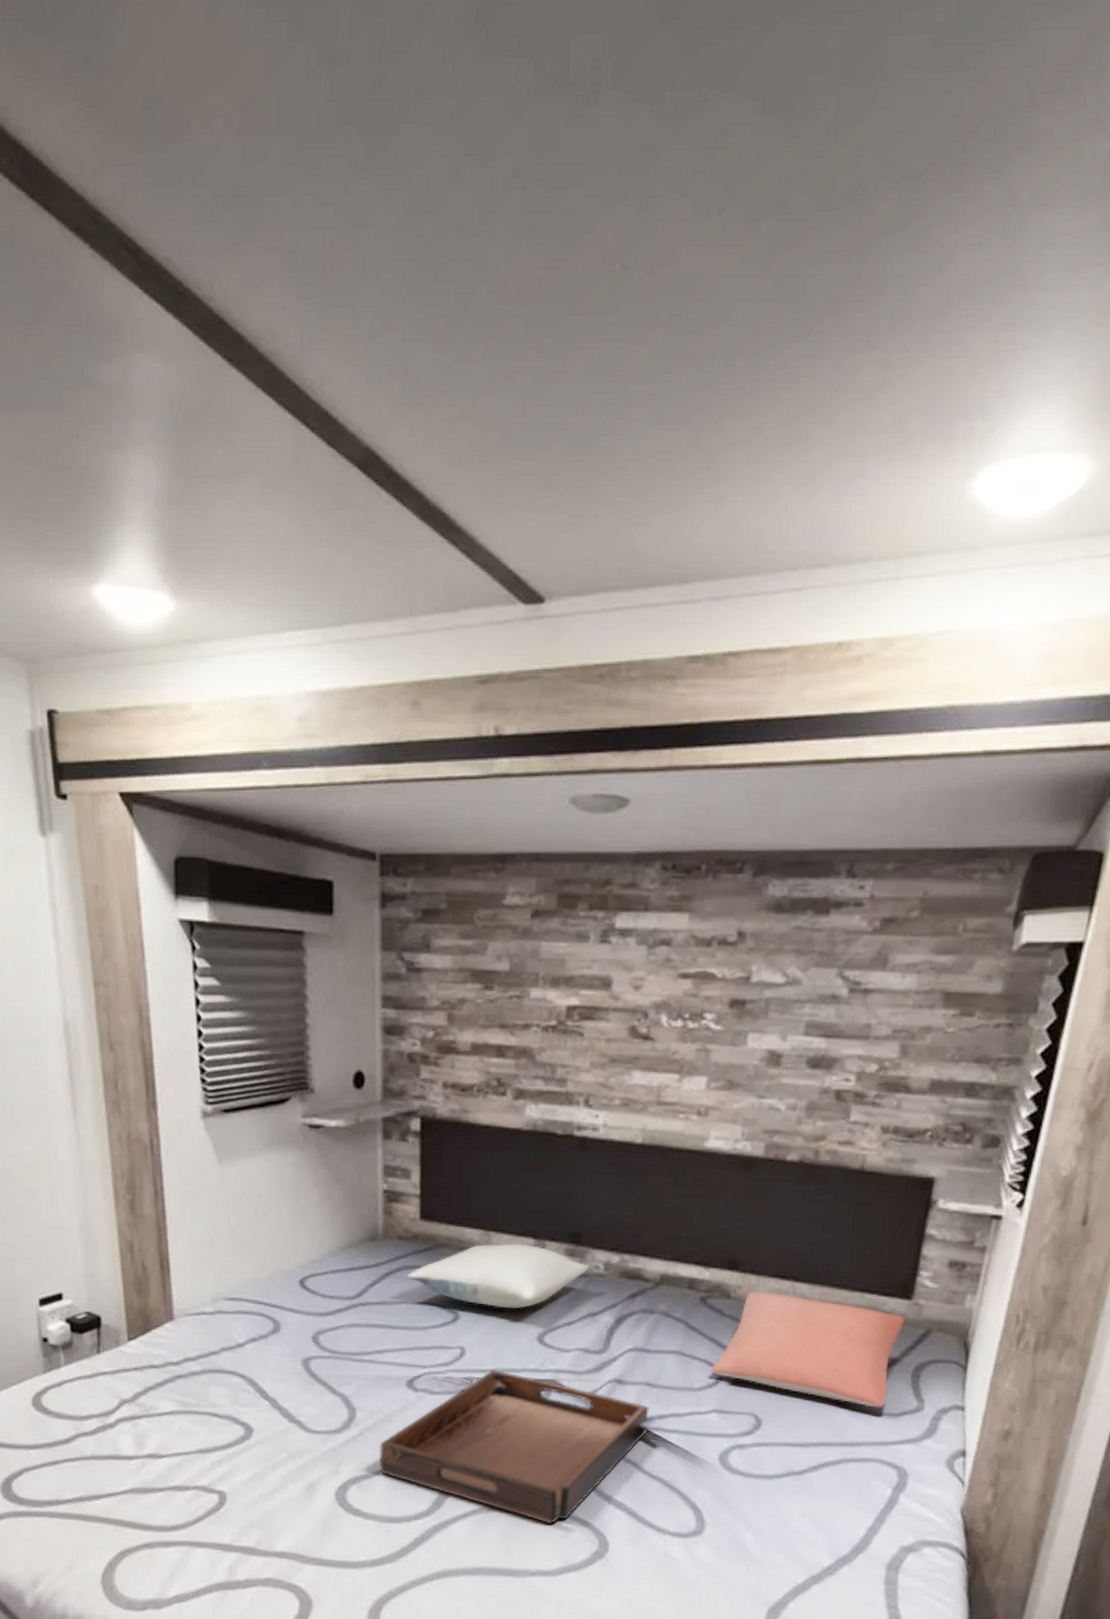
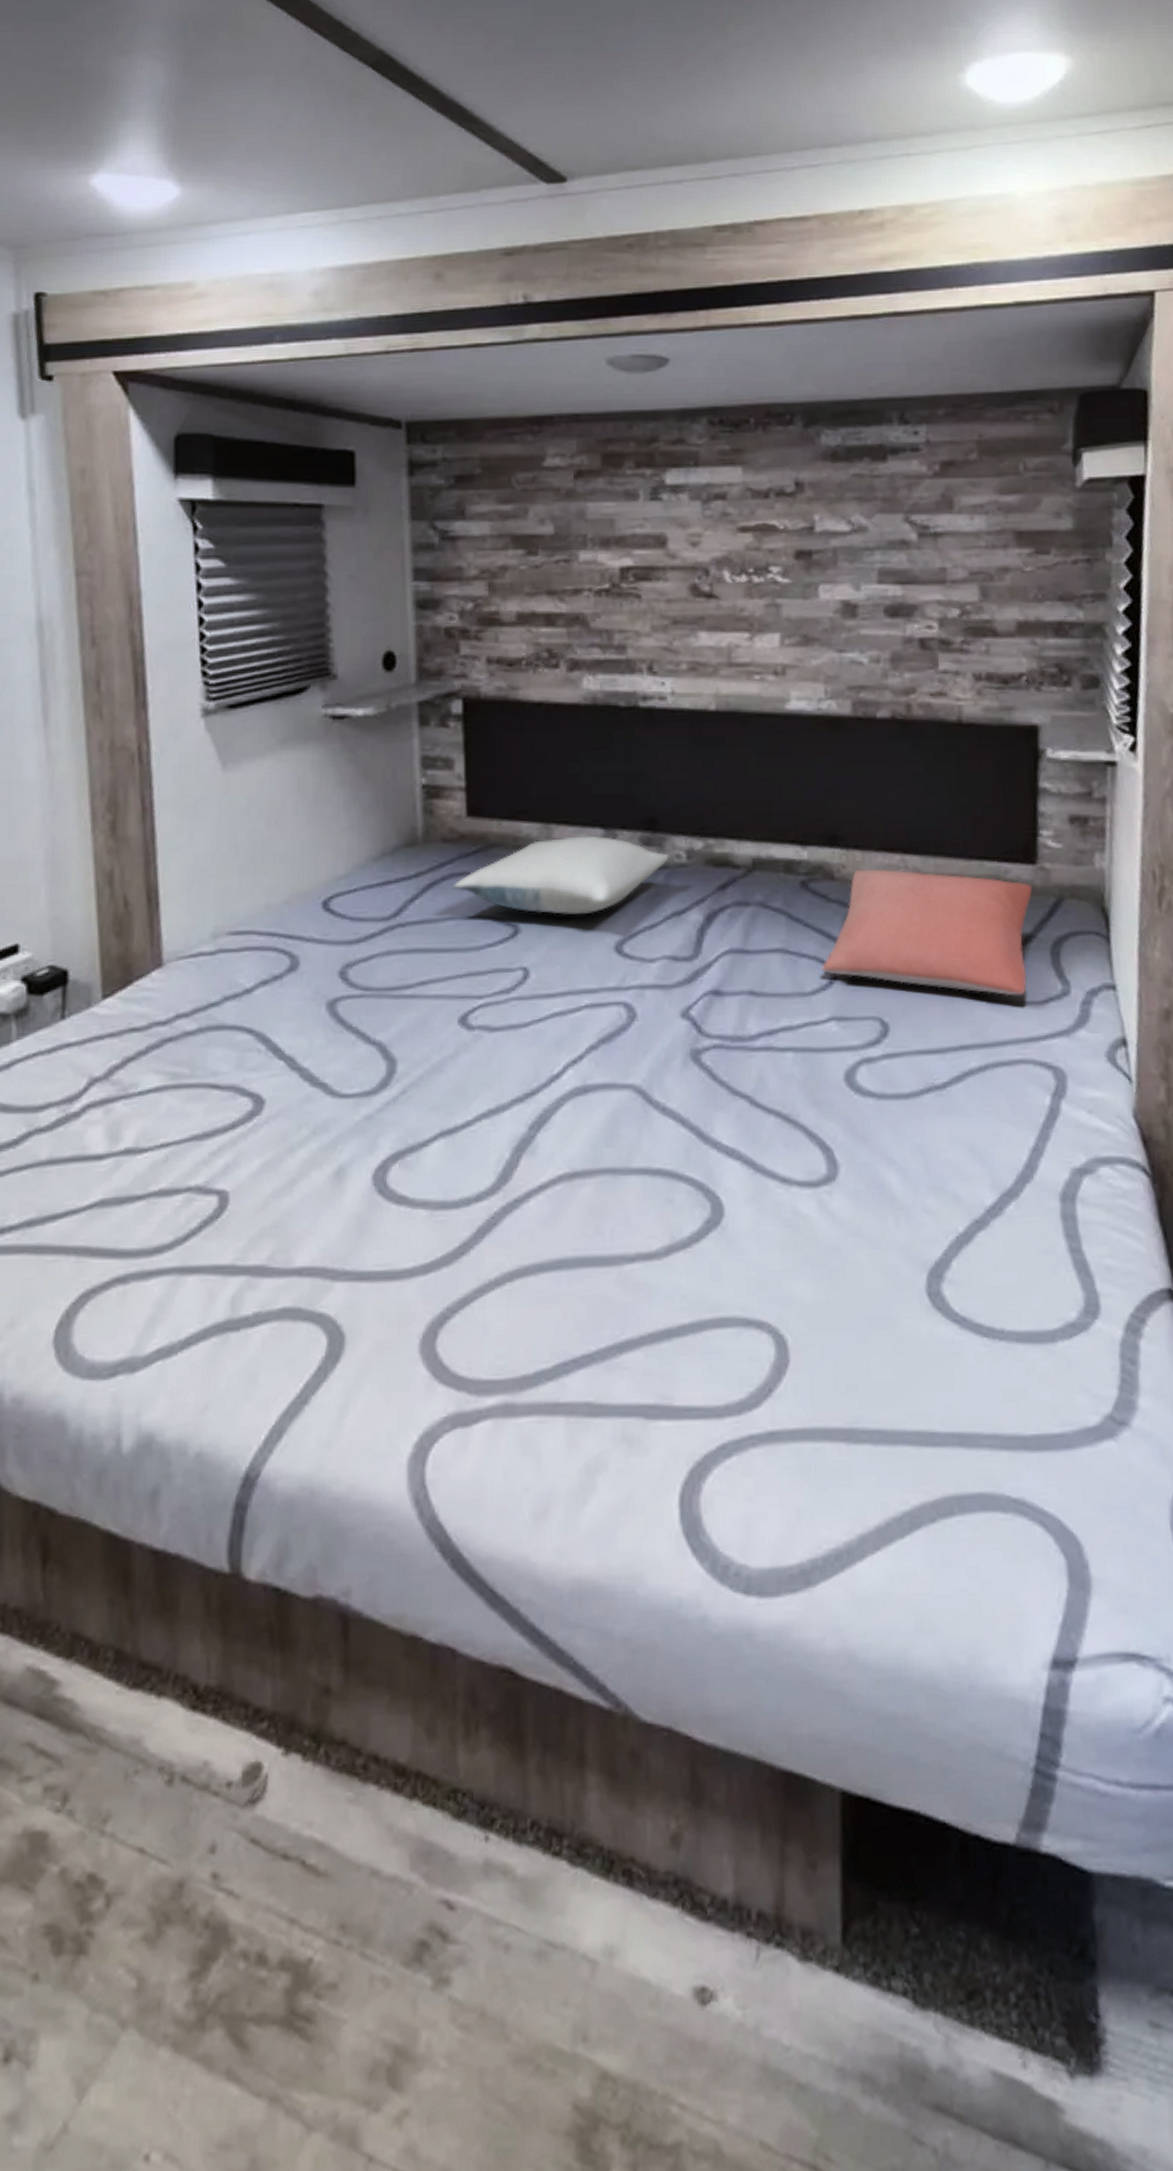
serving tray: present [379,1370,649,1524] -> none [428,993,757,1187]

